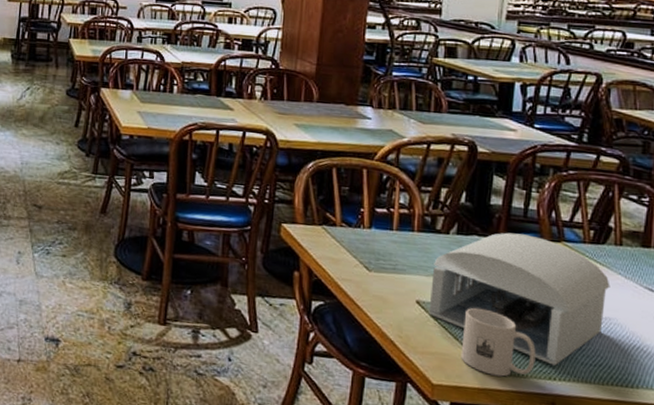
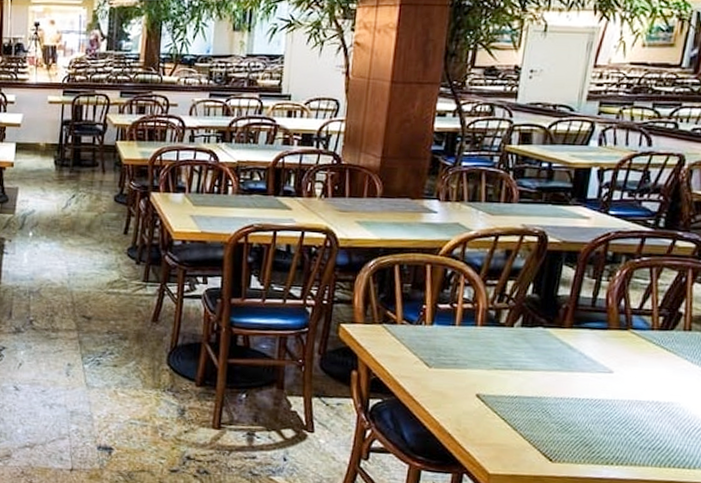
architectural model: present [428,232,610,366] -> none [488,322,676,451]
mug: present [461,307,536,377] -> none [518,398,595,464]

